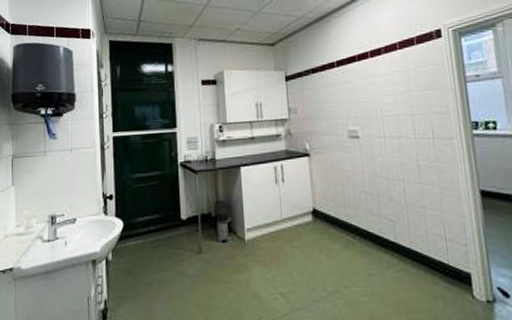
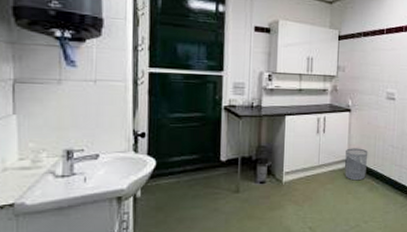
waste bin: none [310,197,338,236] -> present [345,148,368,181]

